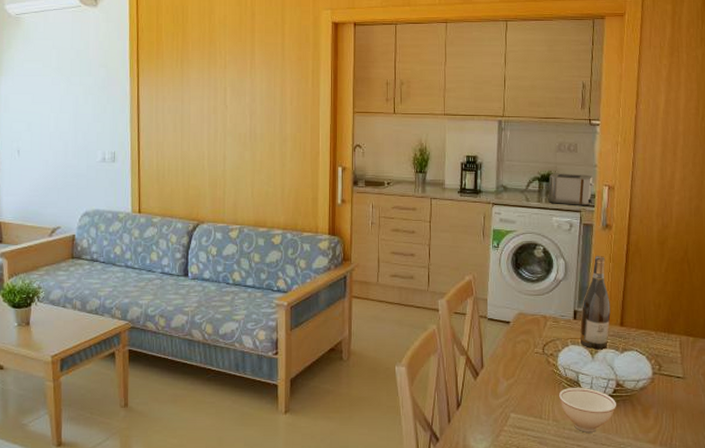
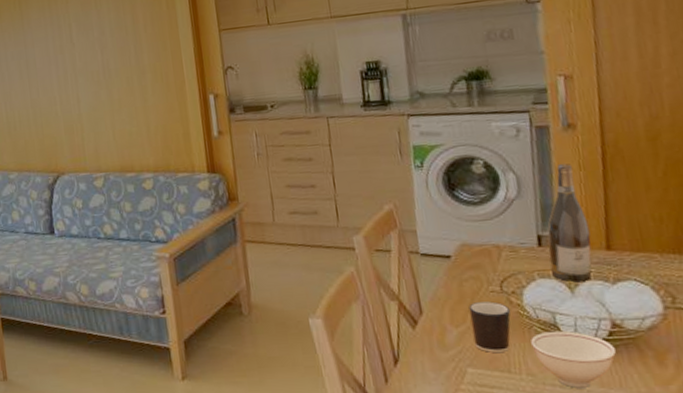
mug: none [518,361,548,403] -> present [468,301,511,354]
toaster: present [548,173,594,206] -> none [479,64,544,107]

